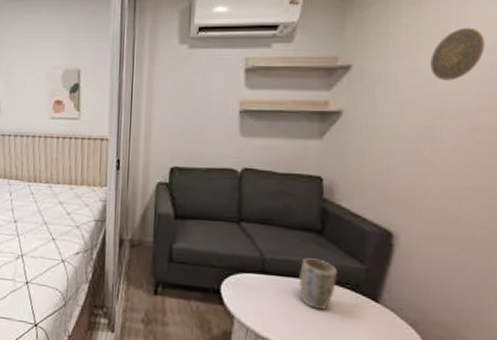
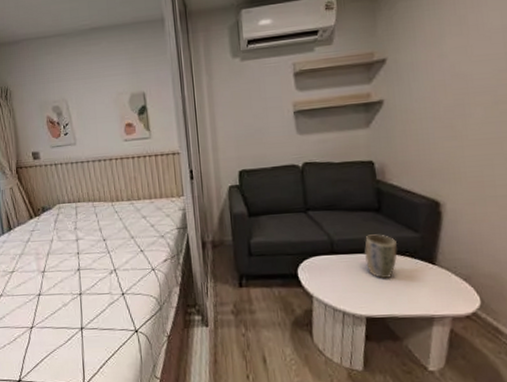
decorative plate: present [430,27,485,81] -> none [453,12,498,63]

